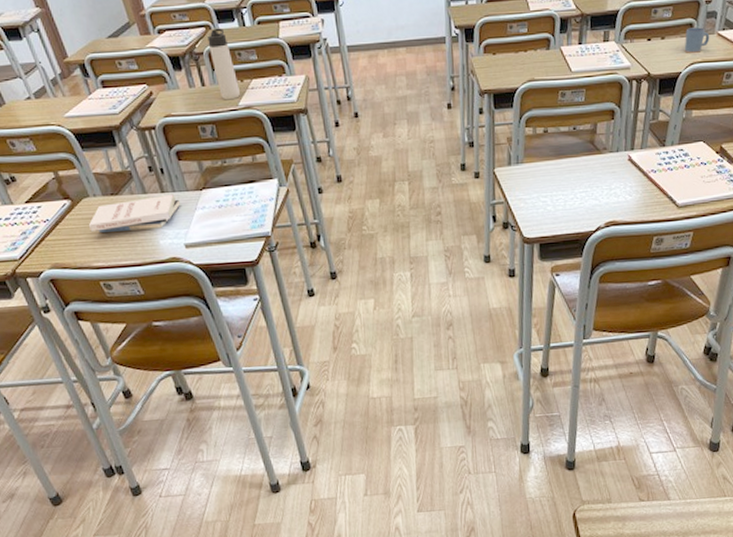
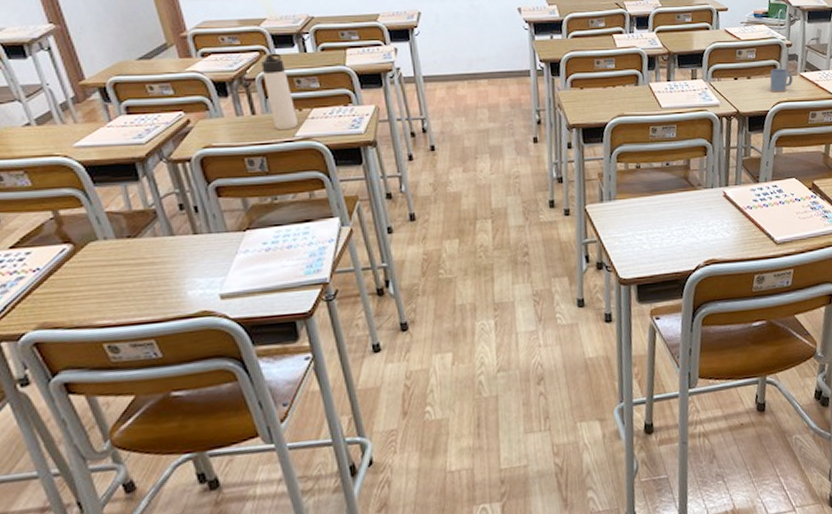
books: present [88,194,181,233] -> none [93,235,218,283]

